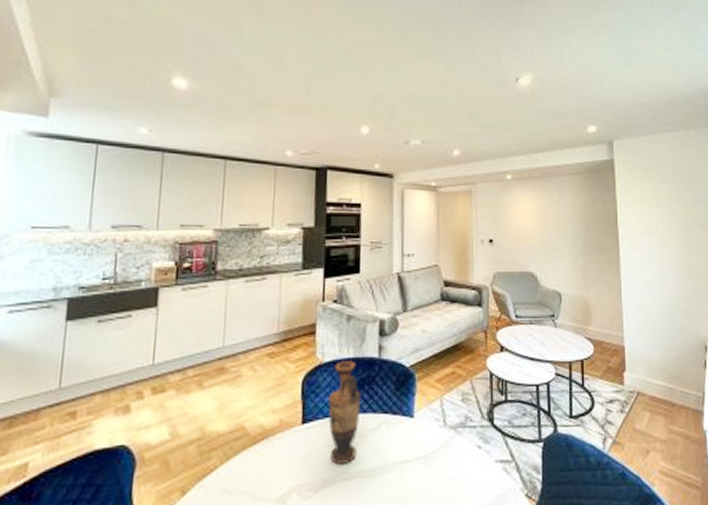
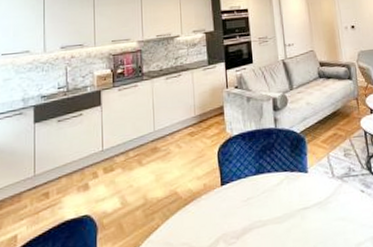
vase: present [328,361,362,464] -> none [239,132,266,216]

